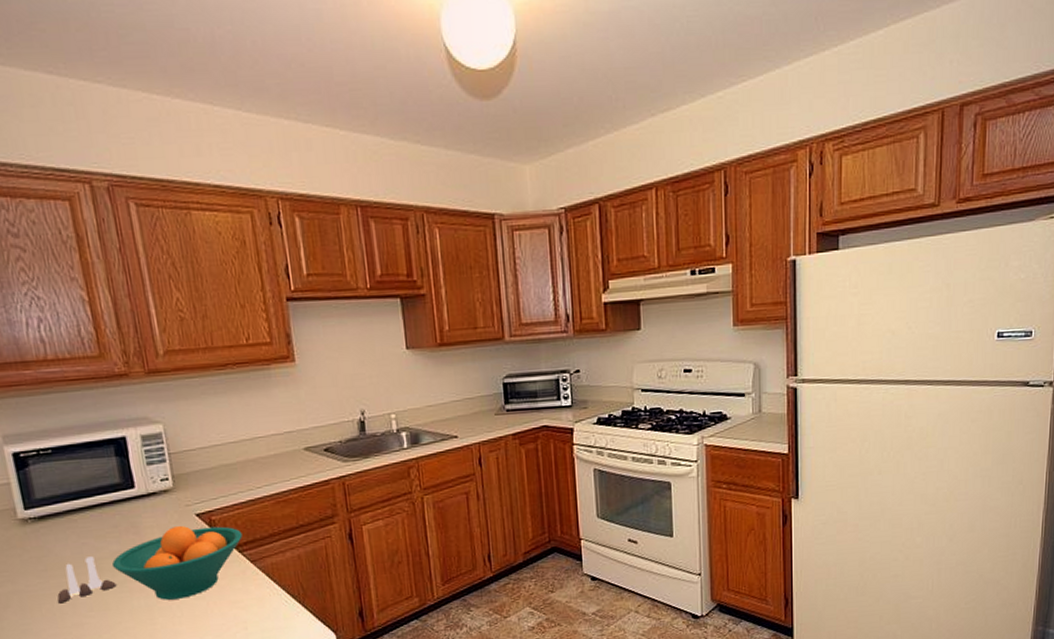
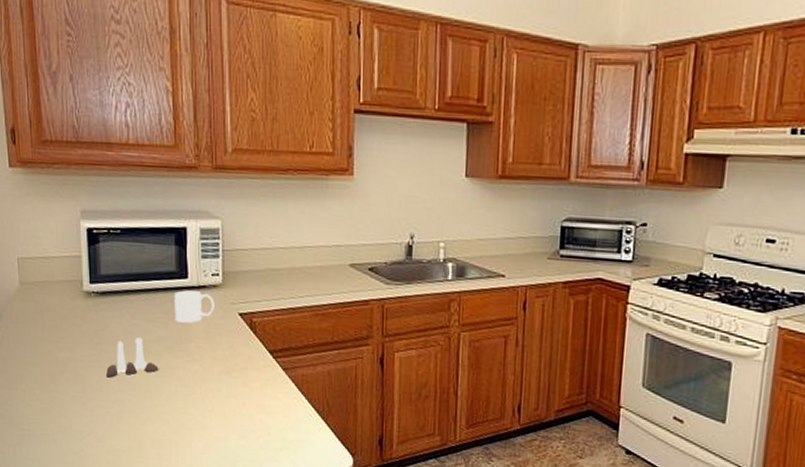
fruit bowl: present [111,525,242,600] -> none [157,321,279,394]
mug: none [122,499,169,534] -> present [174,290,215,323]

